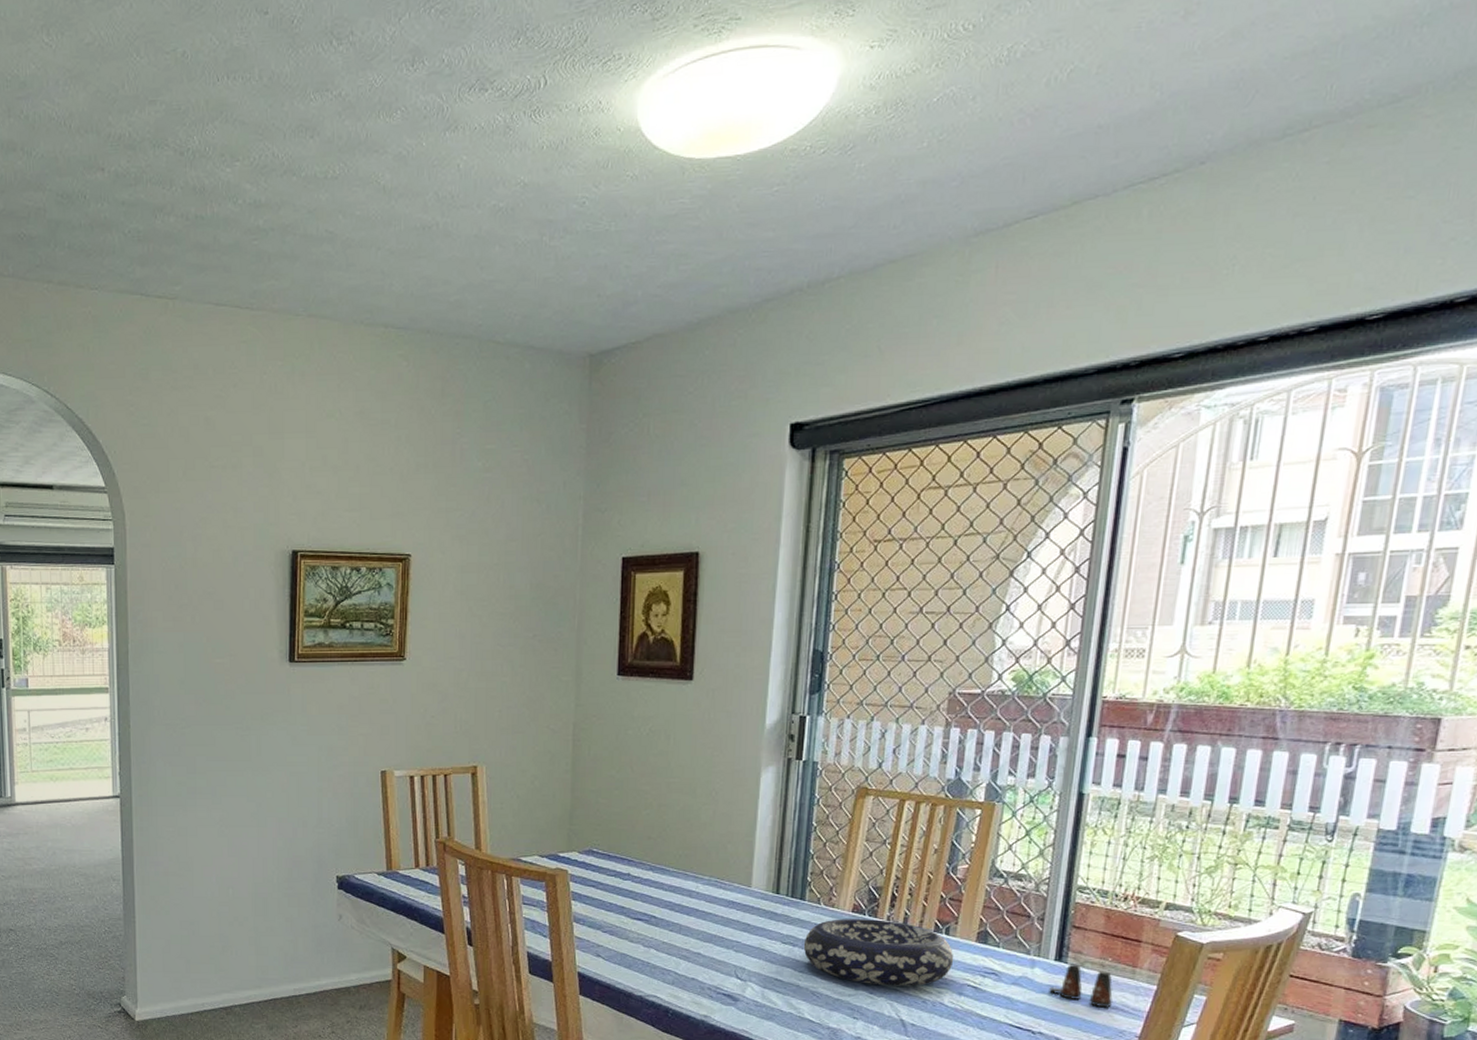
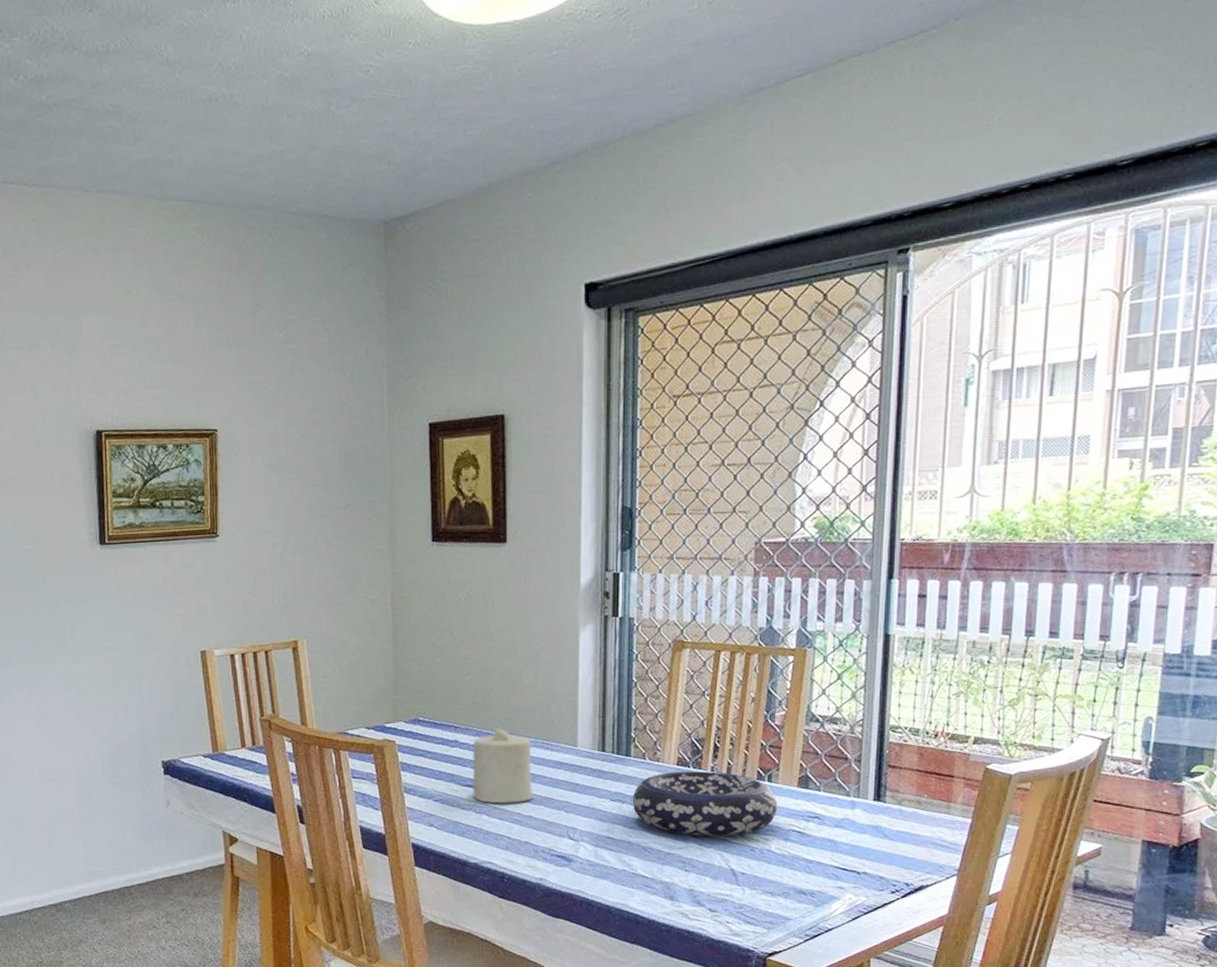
candle: none [642,863,705,939] -> present [472,727,533,804]
salt shaker: present [1049,964,1113,1007] -> none [870,802,932,843]

